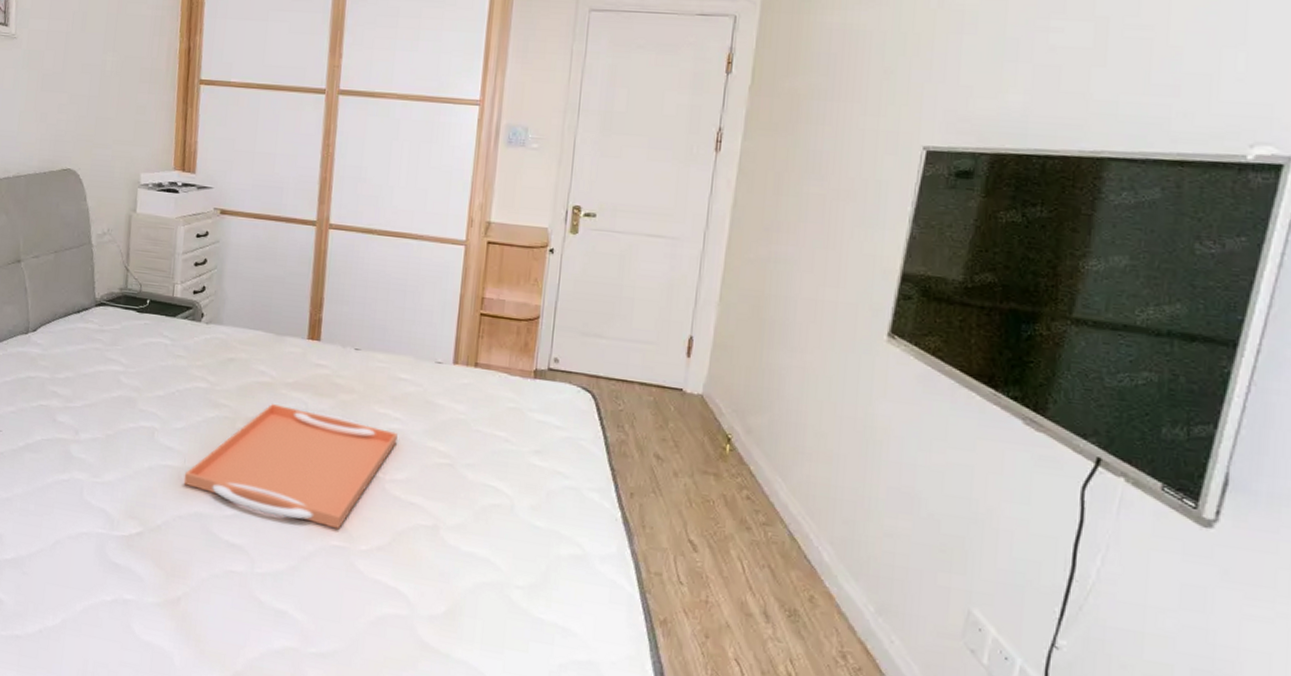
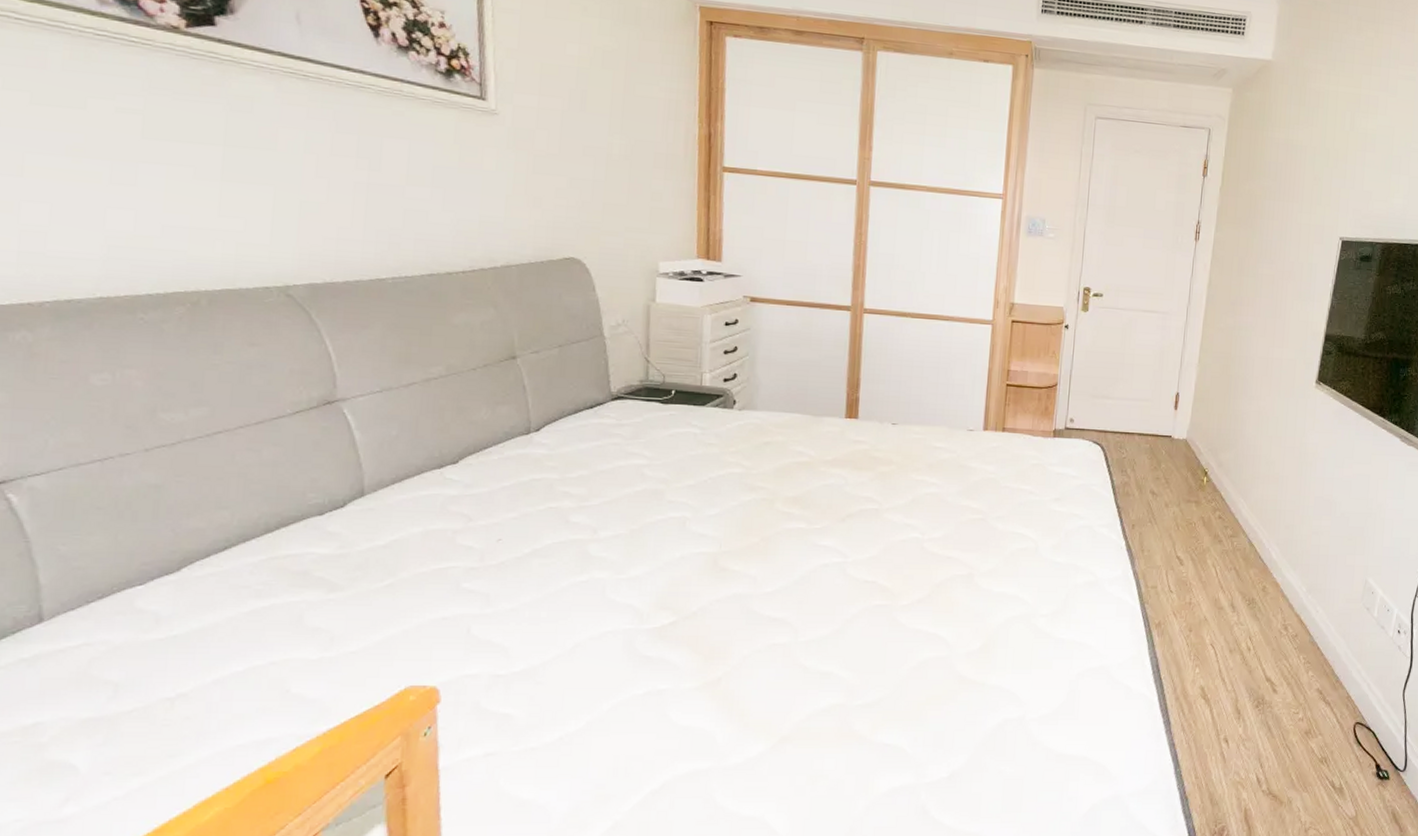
serving tray: present [183,404,398,530] -> none [720,482,934,590]

